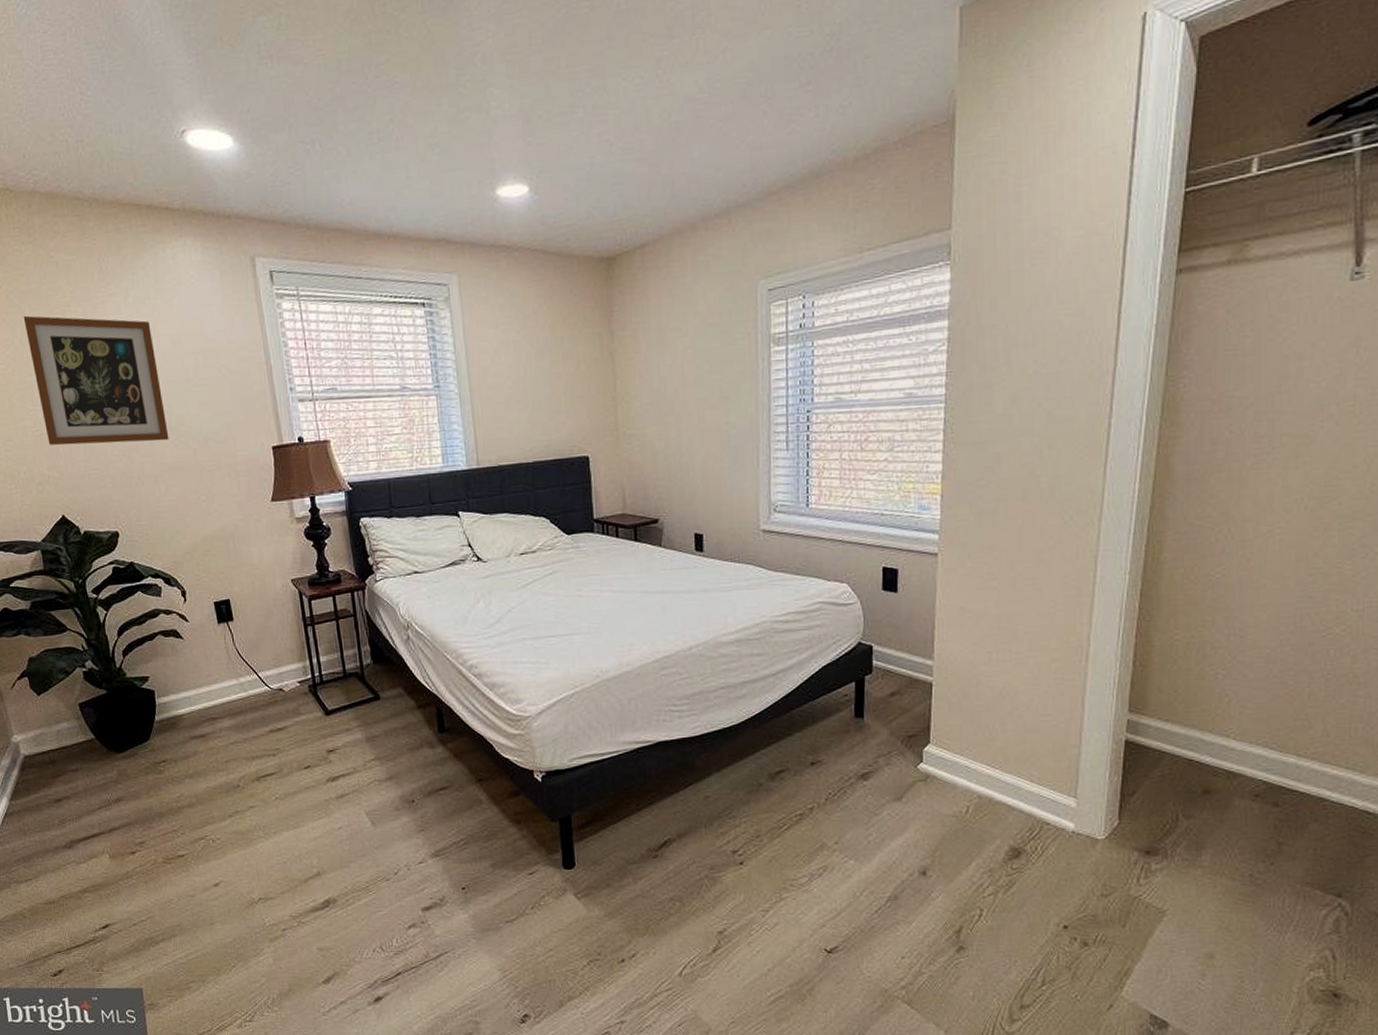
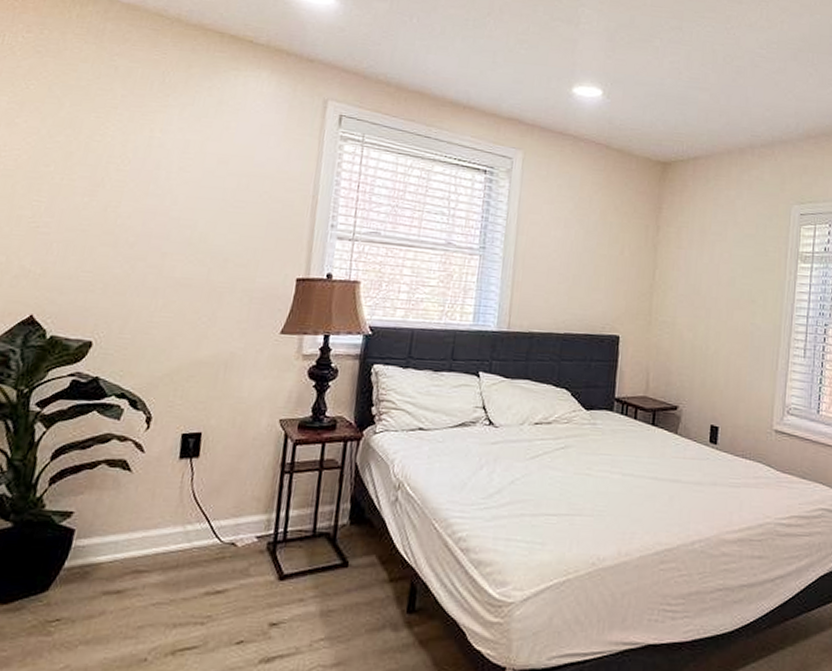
wall art: present [23,315,169,446] -> none [42,108,200,255]

